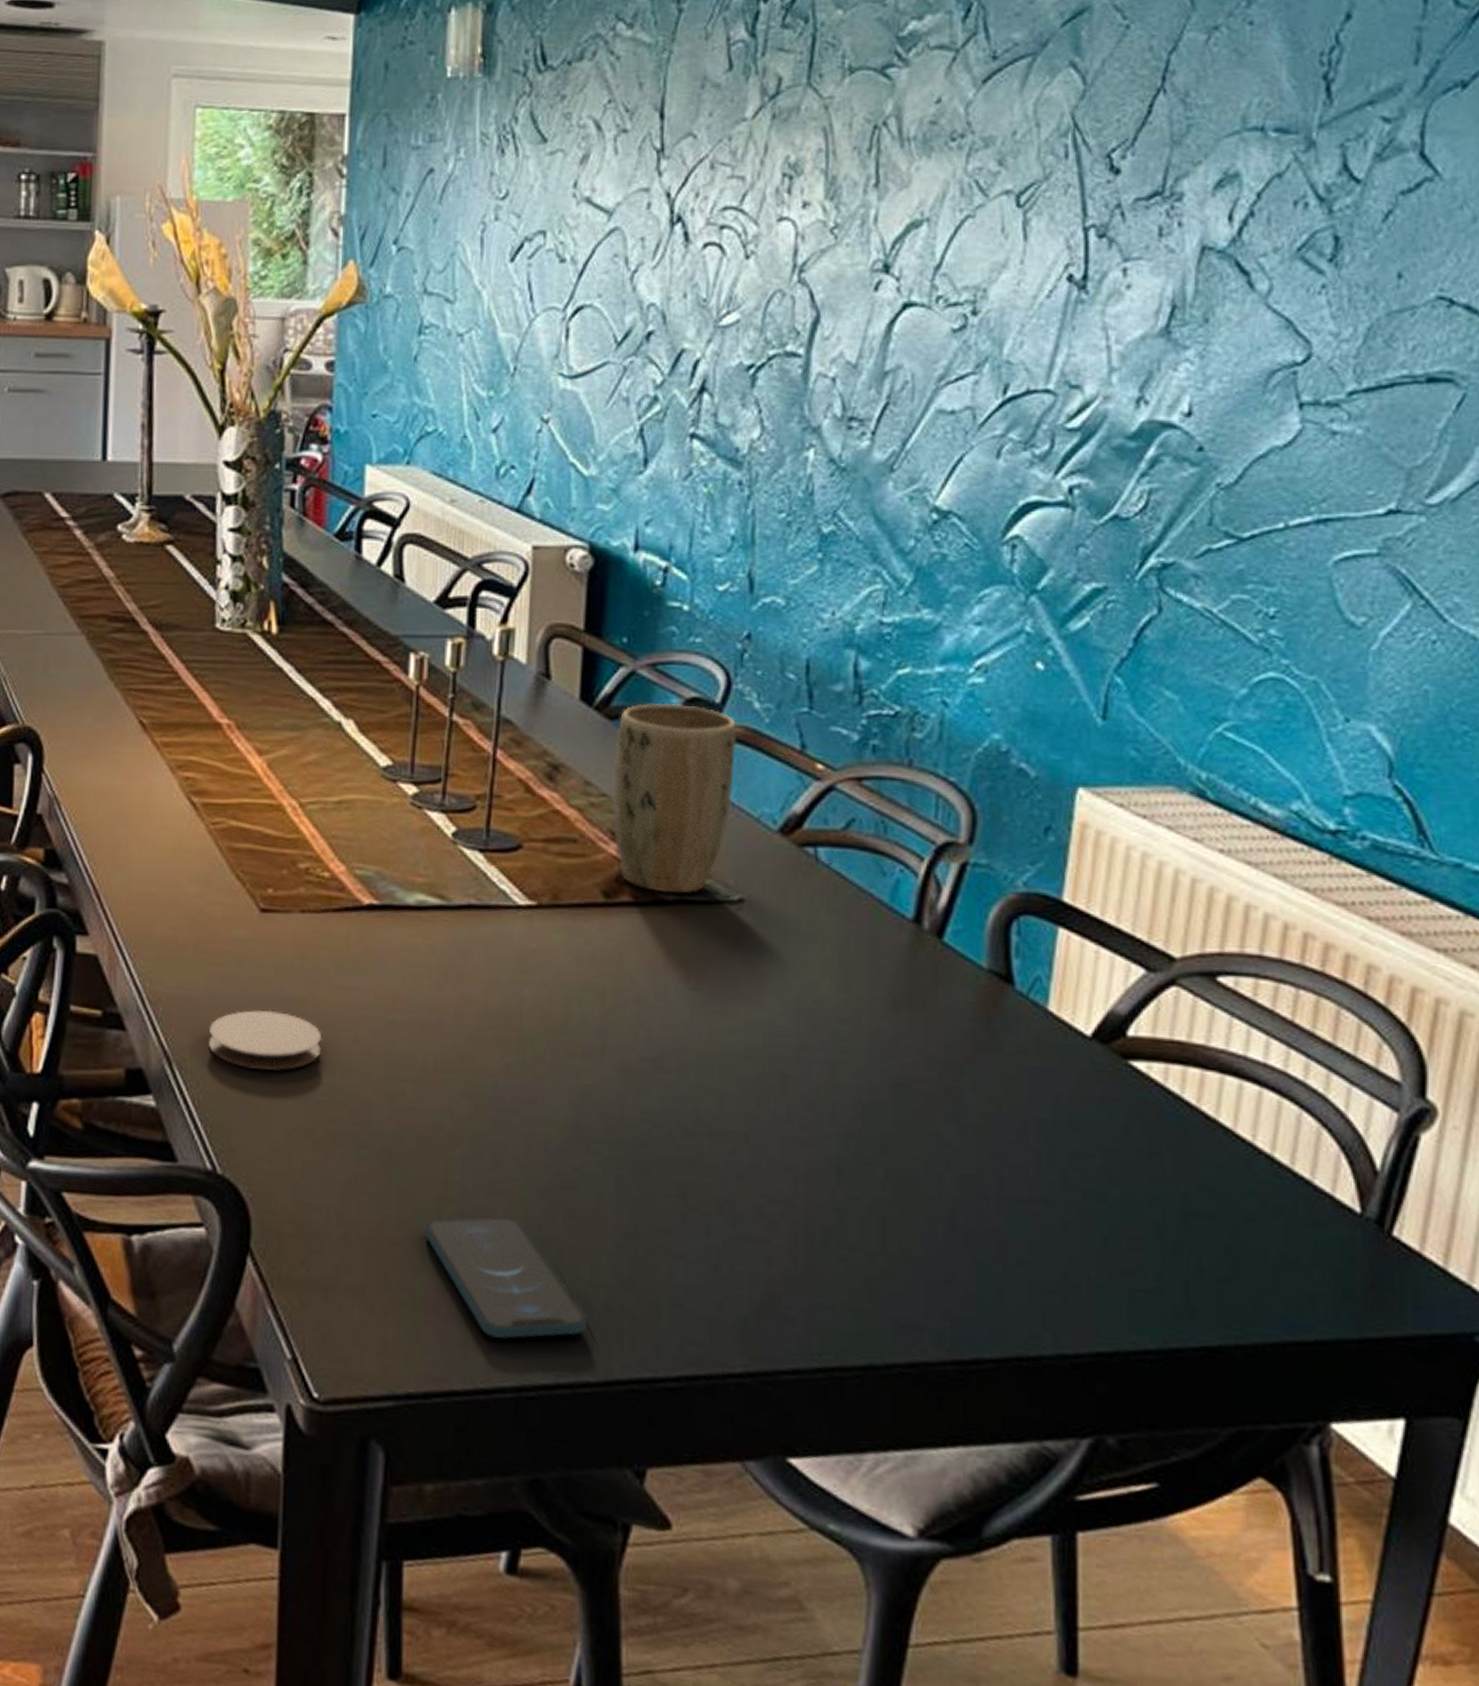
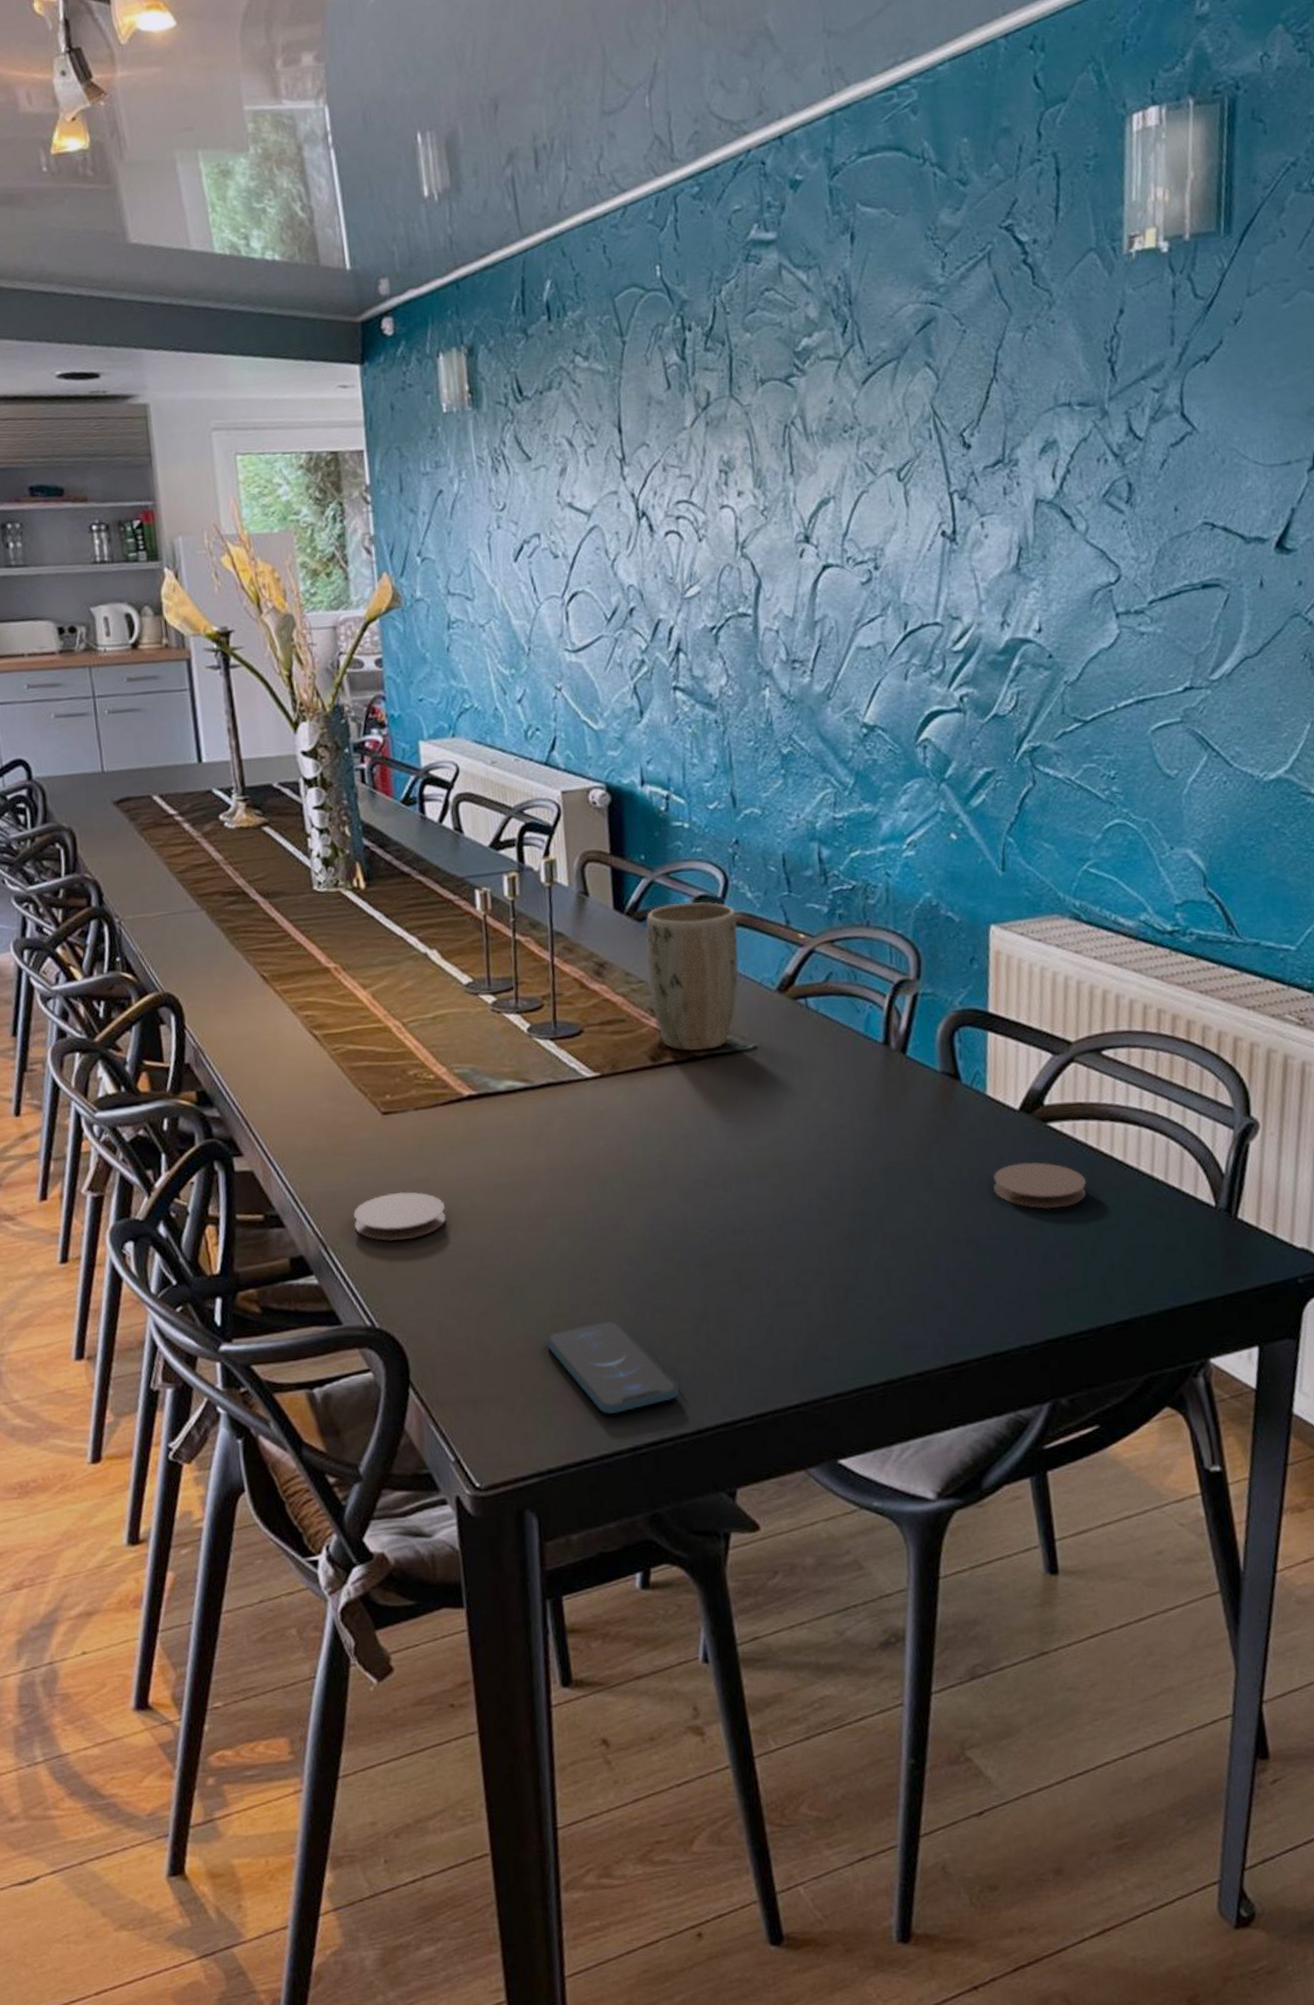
coaster: none [1044,1107,1177,1178] -> present [993,1162,1087,1209]

